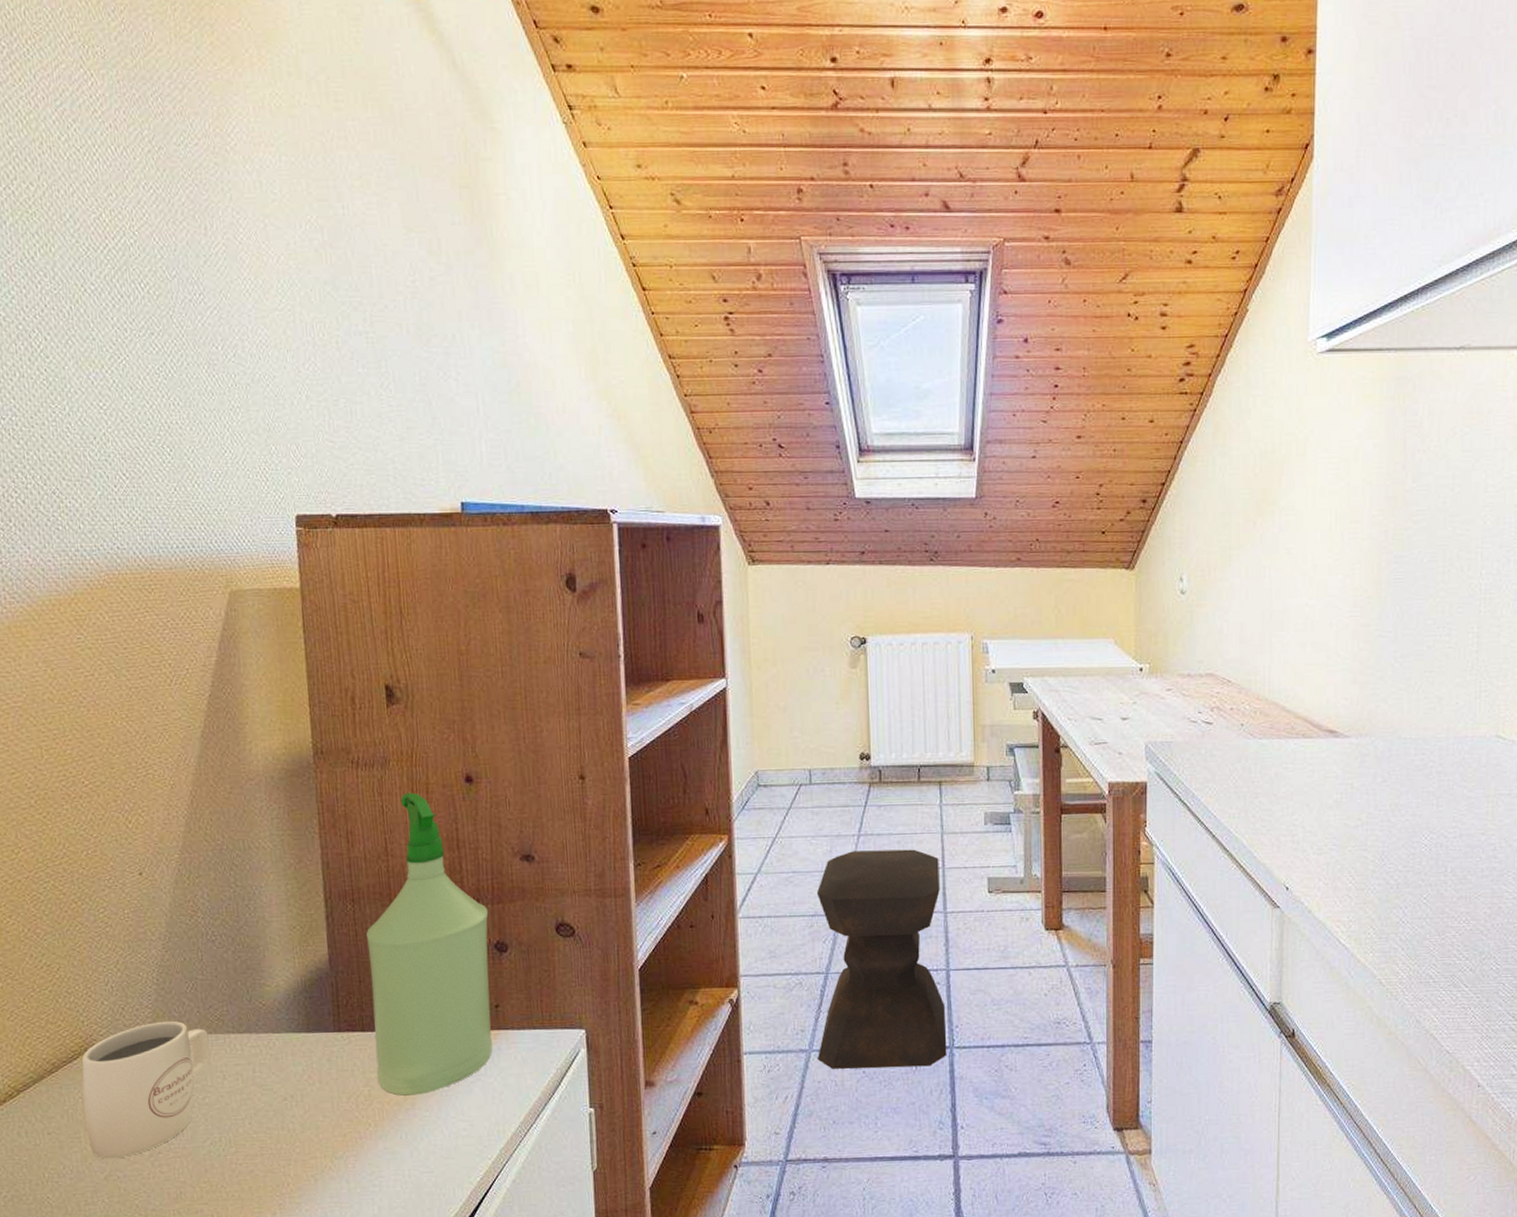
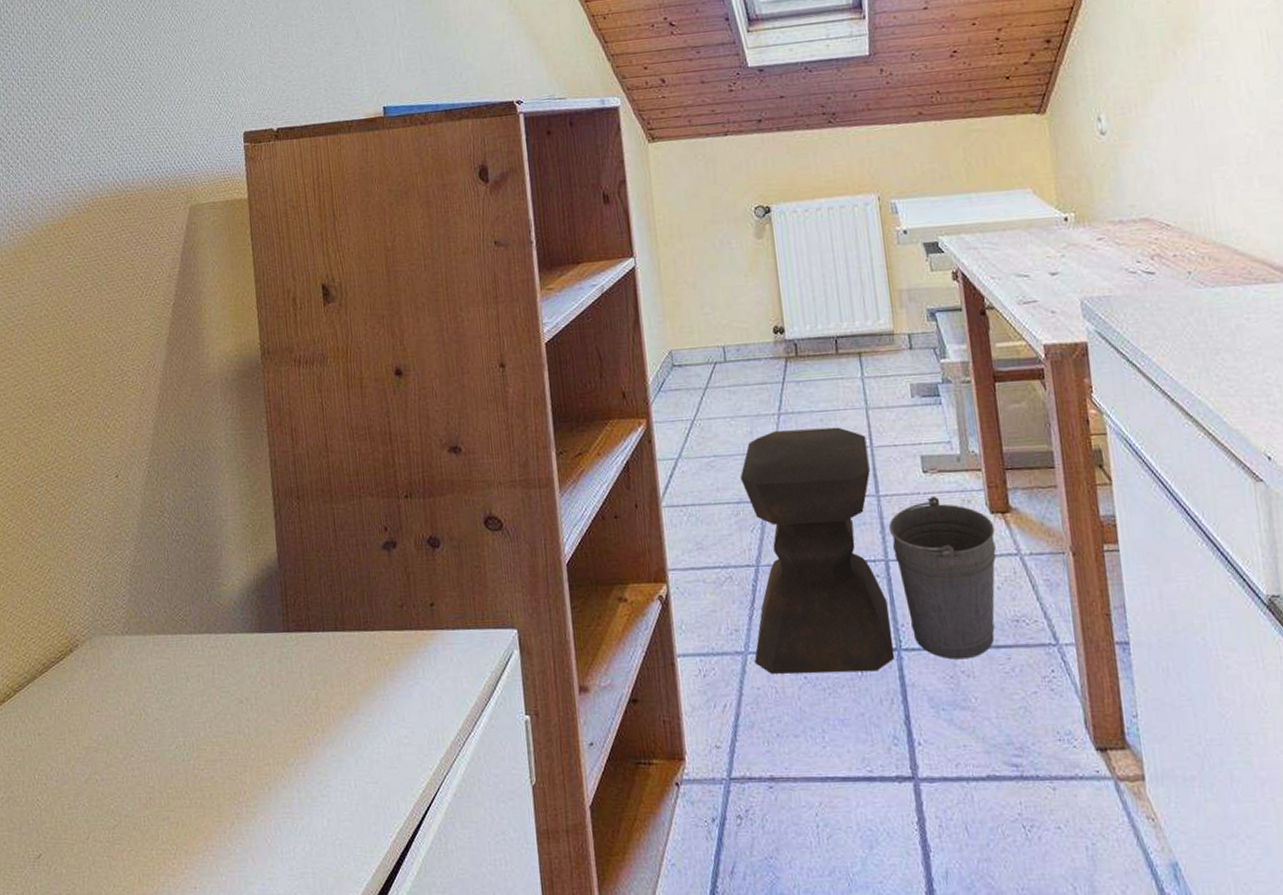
mug: present [81,1020,210,1159] -> none [66,621,175,762]
spray bottle: present [365,792,493,1096] -> none [310,388,429,700]
bucket: none [952,913,1048,1056] -> present [888,495,997,660]

